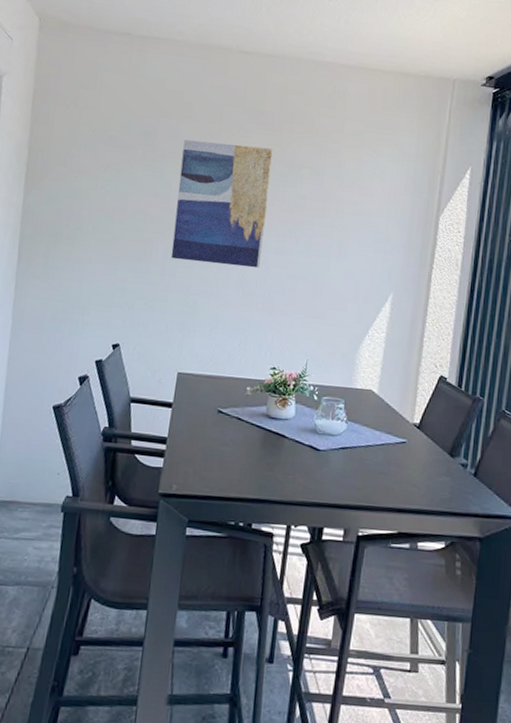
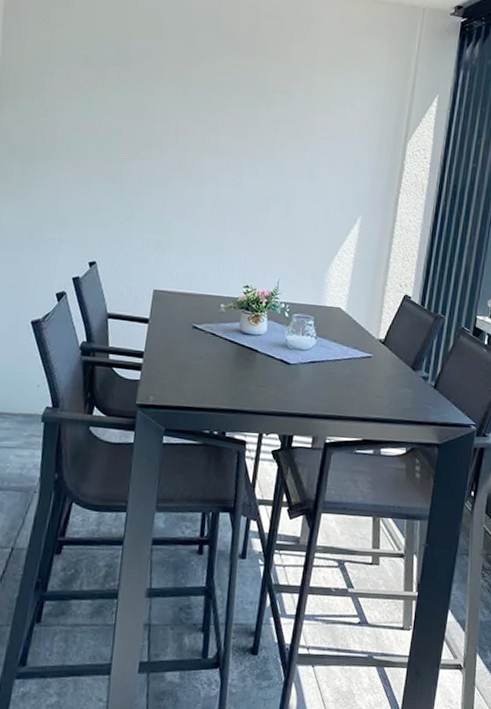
wall art: present [170,139,273,269] -> none [145,60,246,190]

